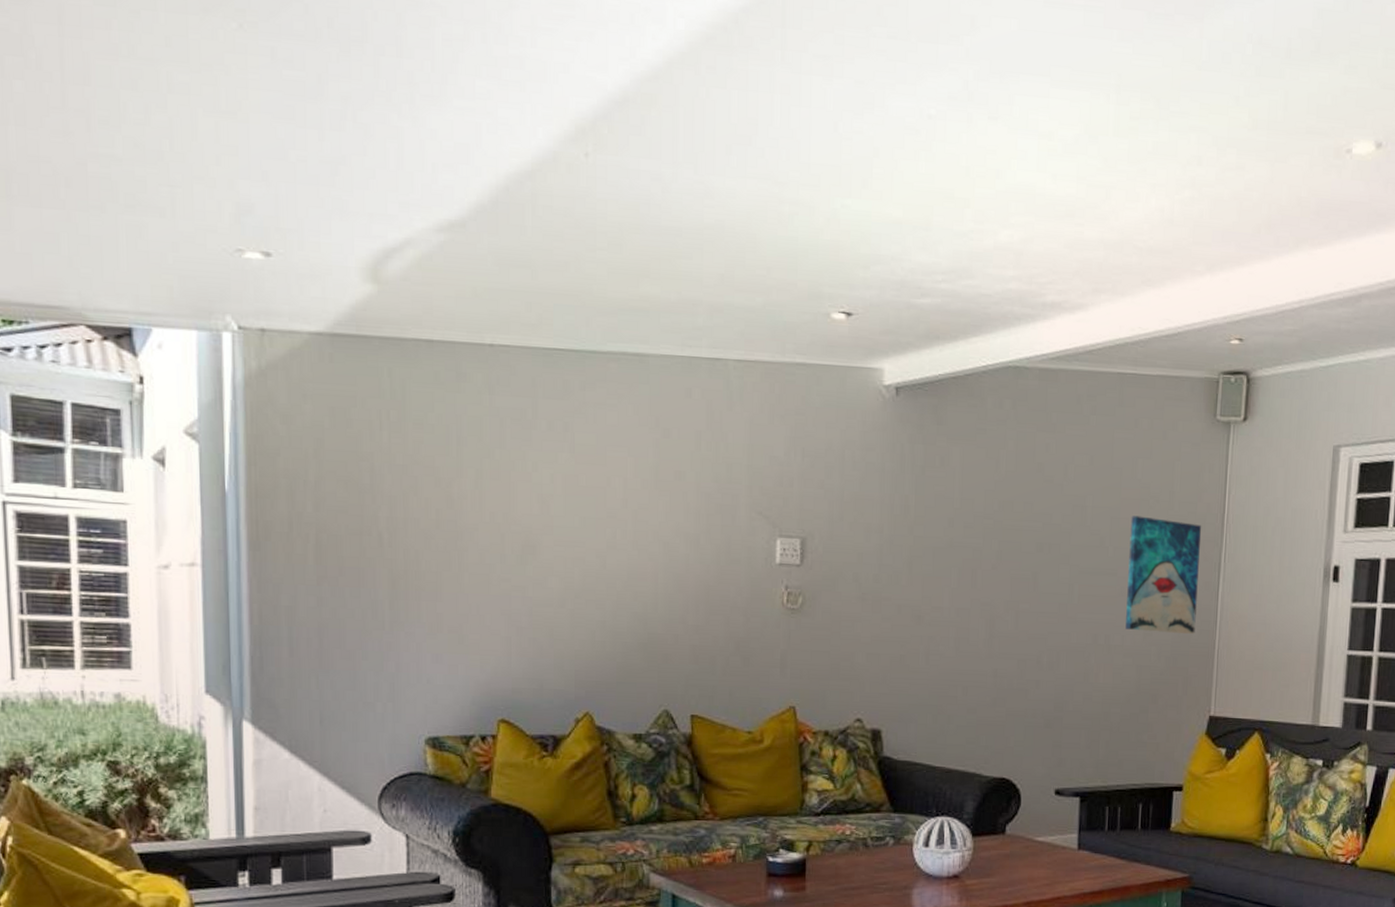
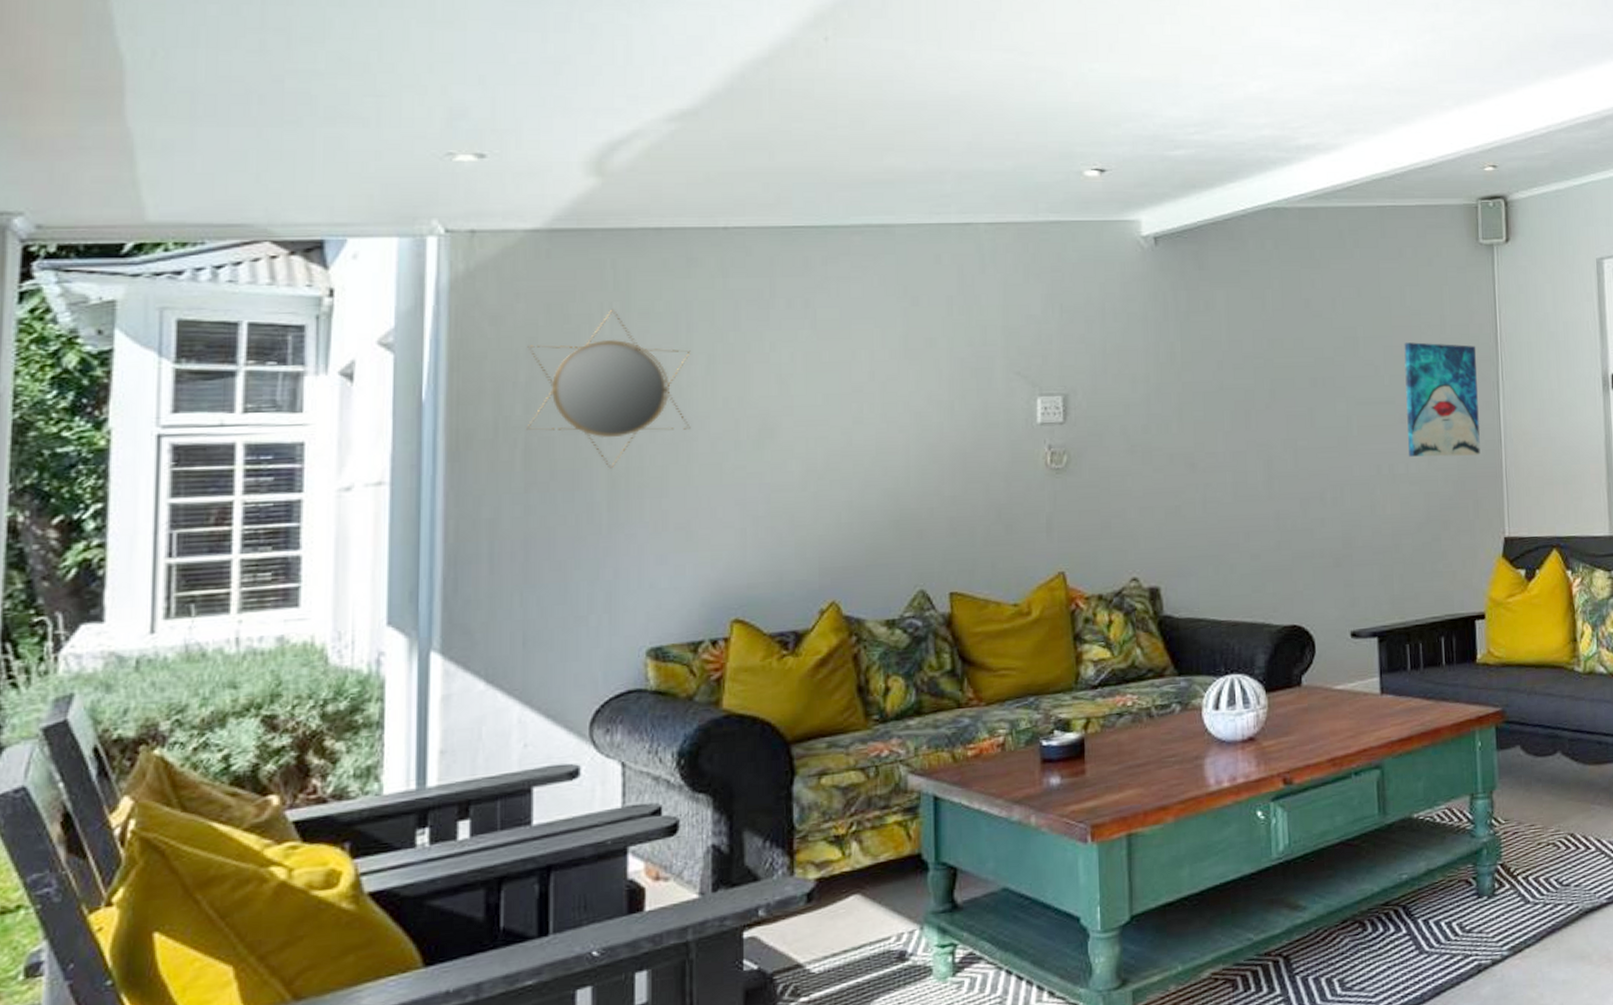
home mirror: none [315,417,461,570] -> present [526,309,691,469]

